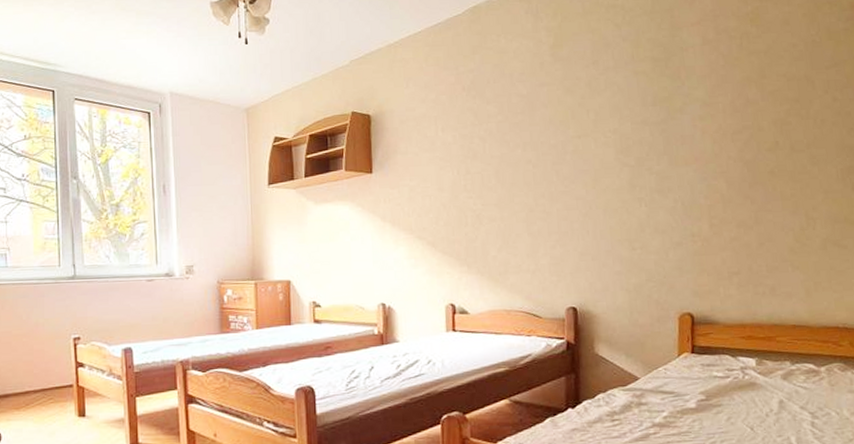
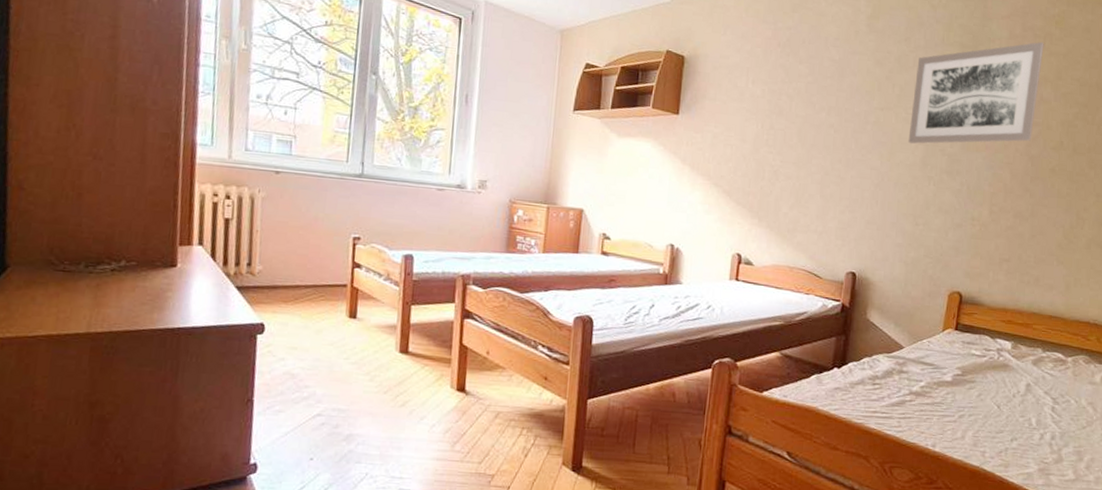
wall art: none [609,42,743,168] -> present [908,41,1044,144]

